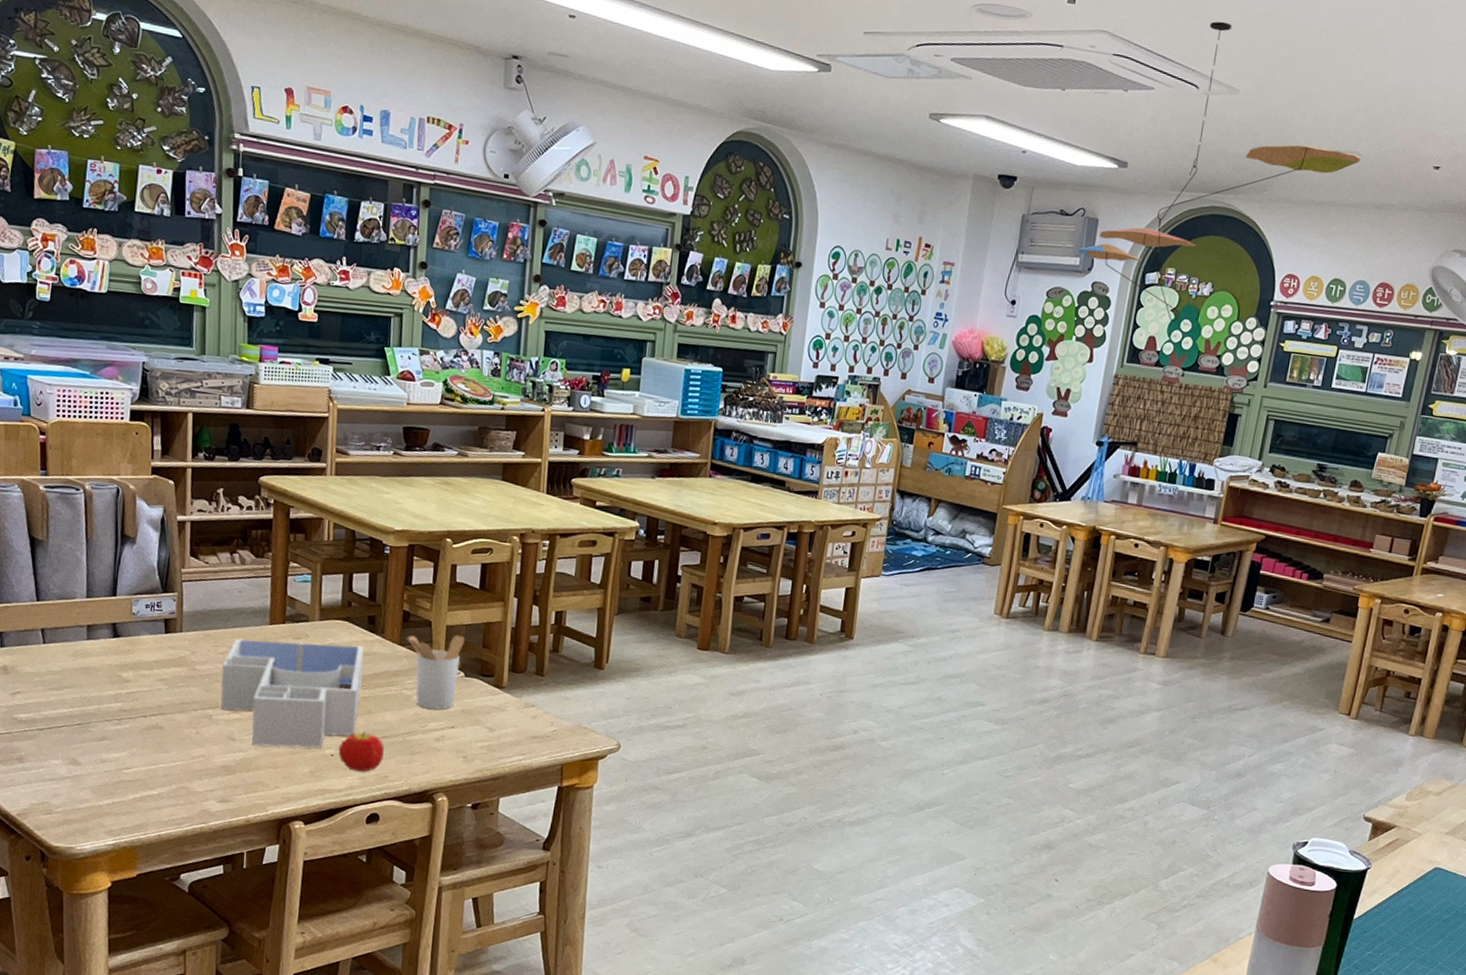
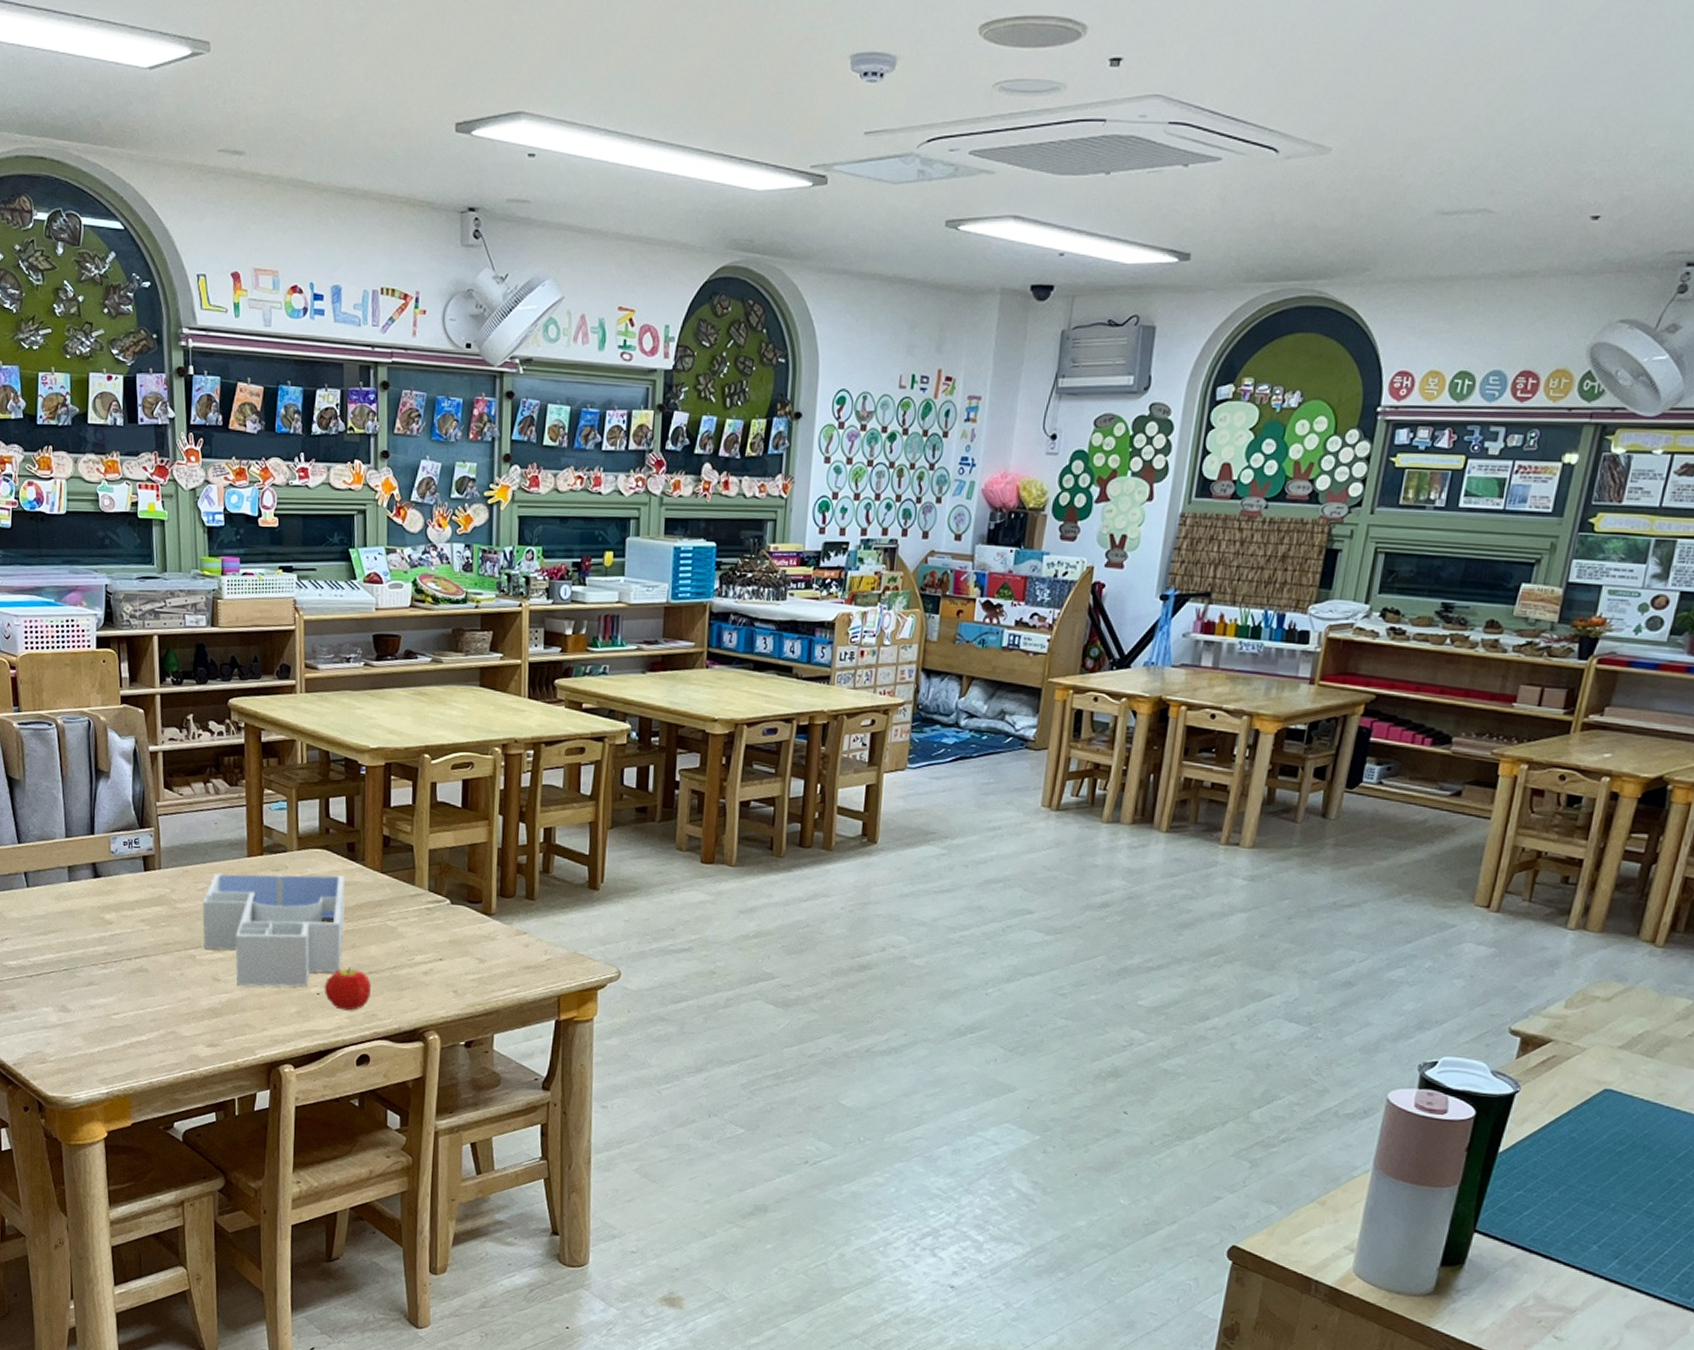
utensil holder: present [406,635,466,710] -> none [387,859,450,941]
ceiling mobile: present [1078,21,1361,322] -> none [1132,65,1493,443]

